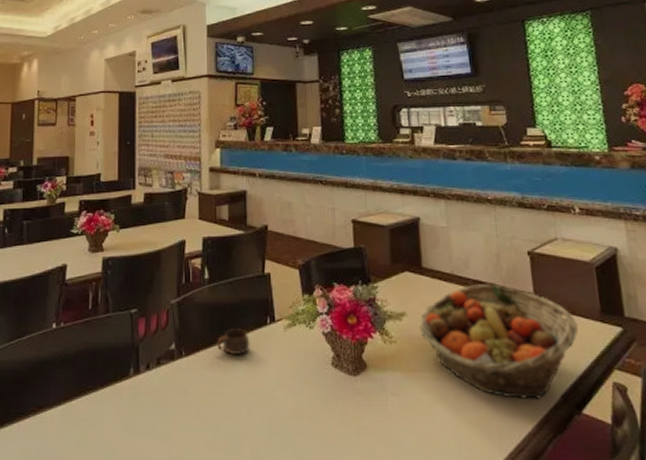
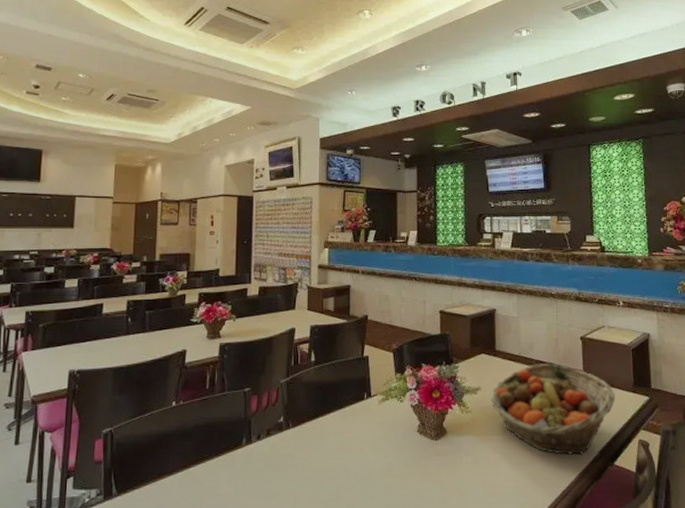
cup: present [216,329,250,356] -> none [320,403,349,426]

